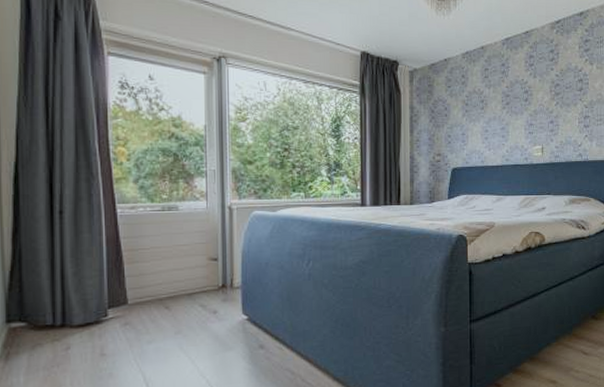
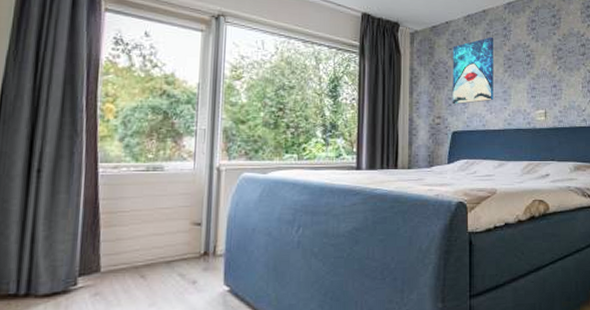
wall art: none [451,73,492,142] -> present [452,36,494,105]

